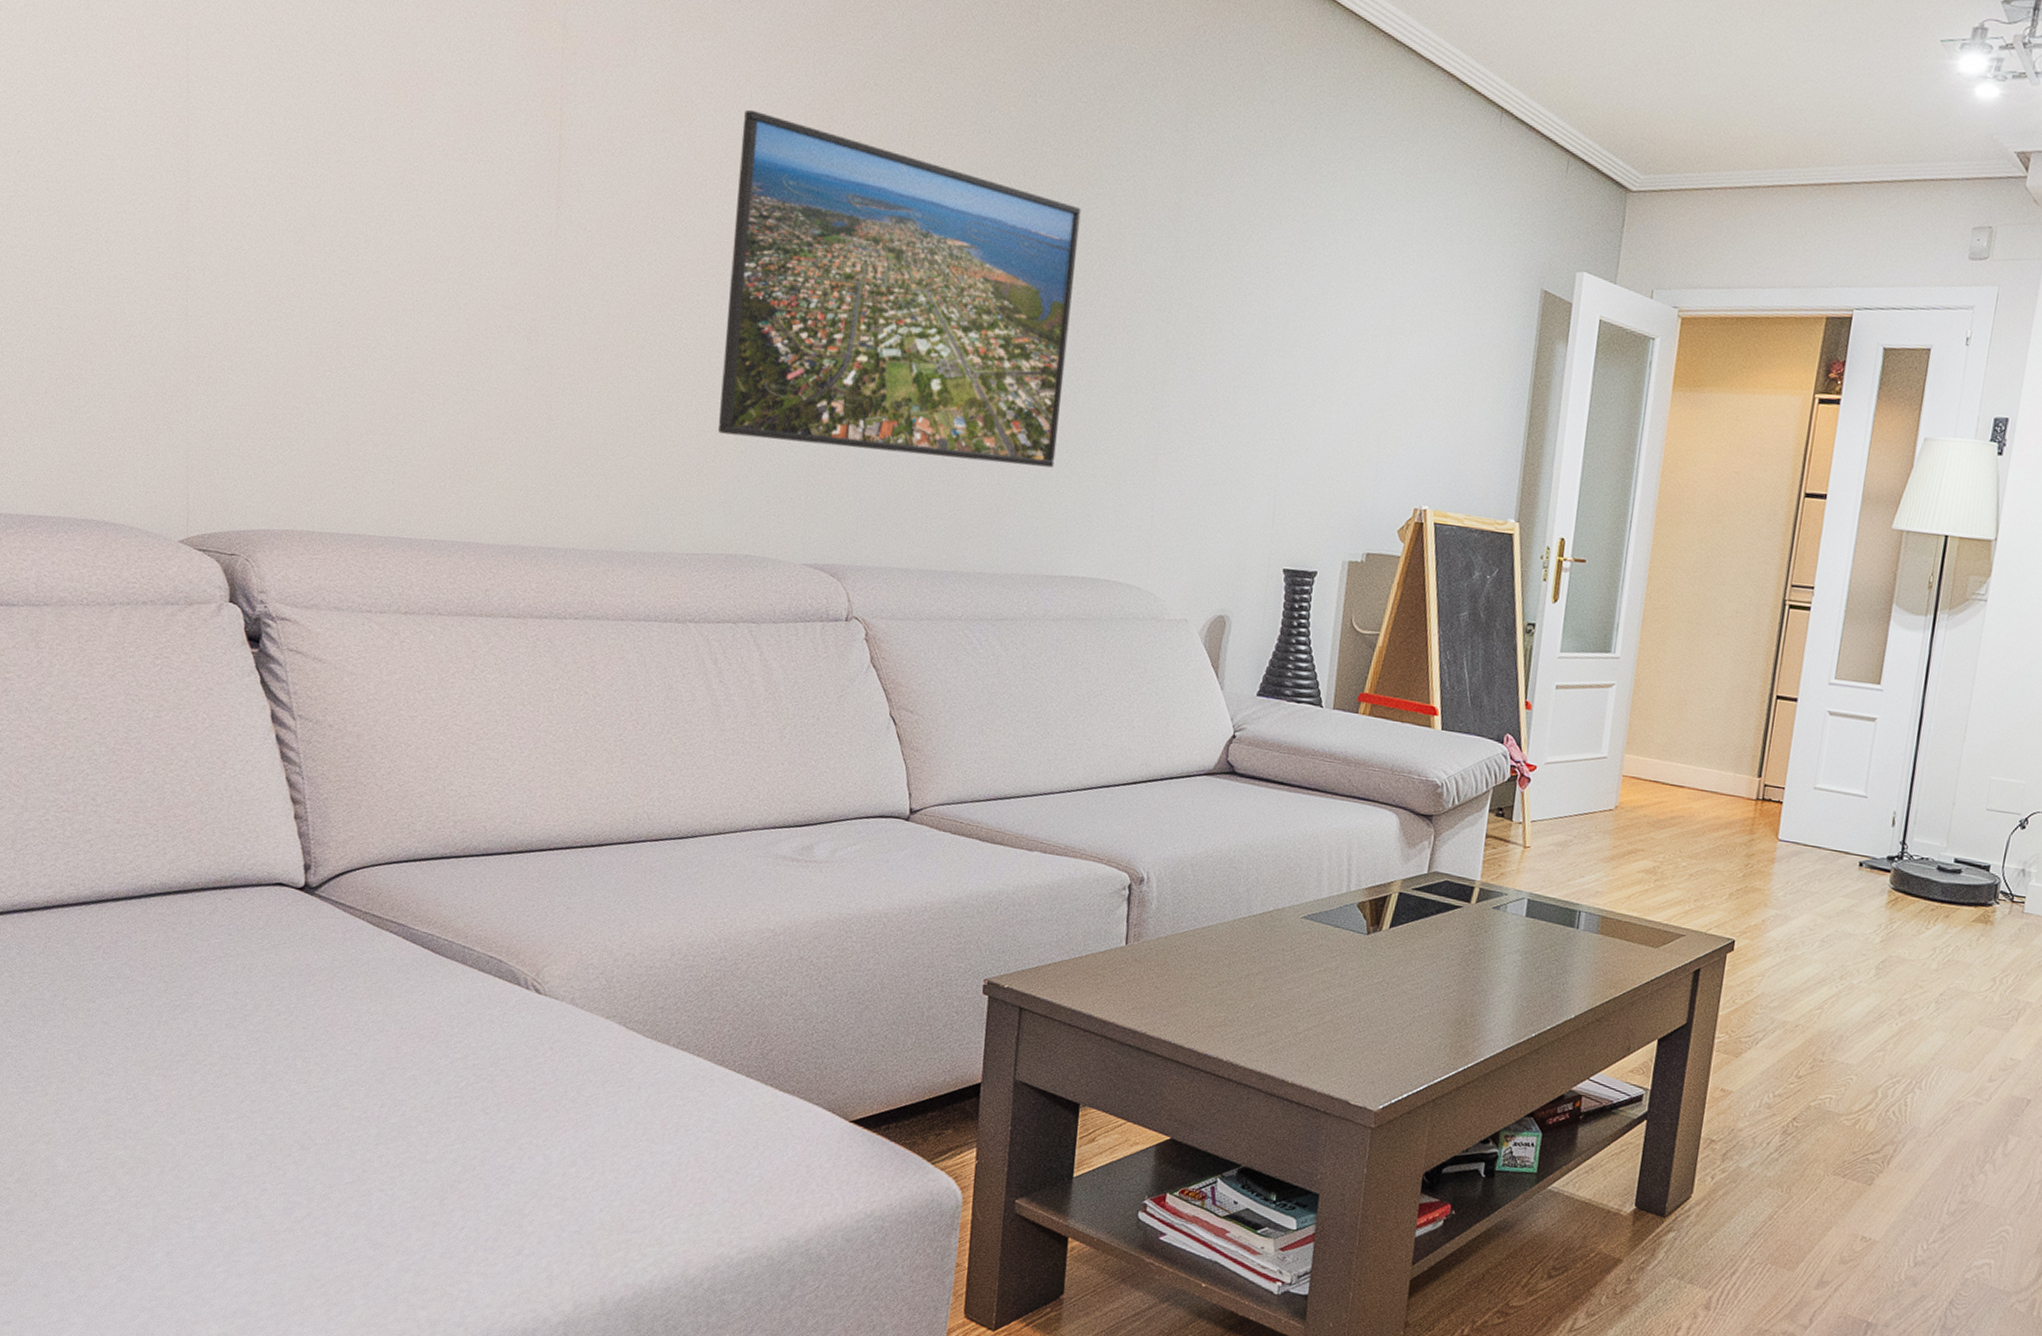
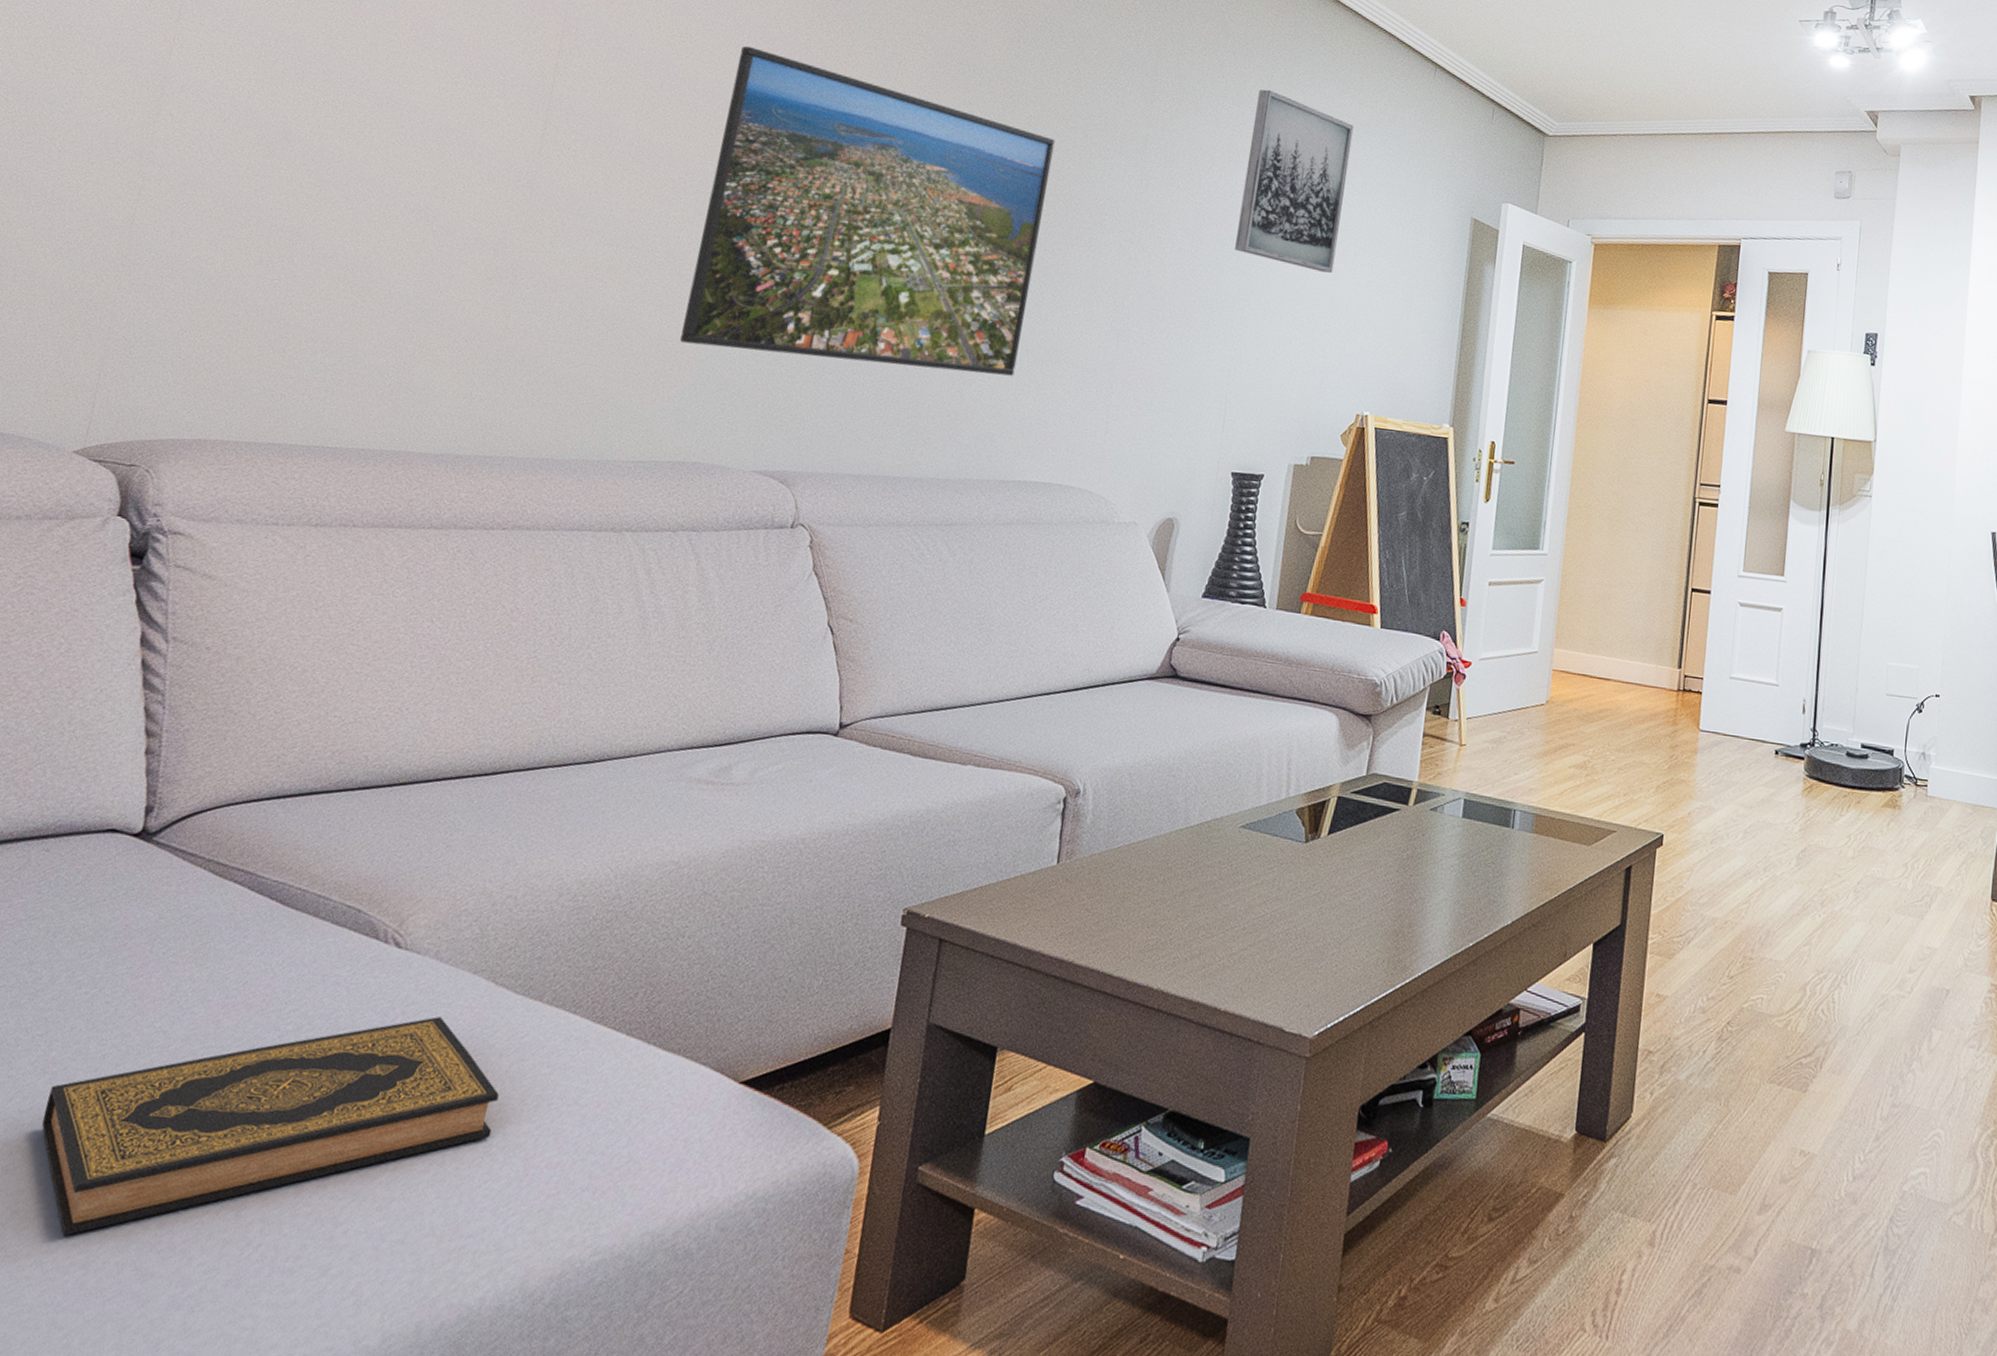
hardback book: none [270,1053,642,1211] -> present [41,1017,499,1237]
wall art: none [1280,144,1408,354] -> present [1235,89,1354,273]

